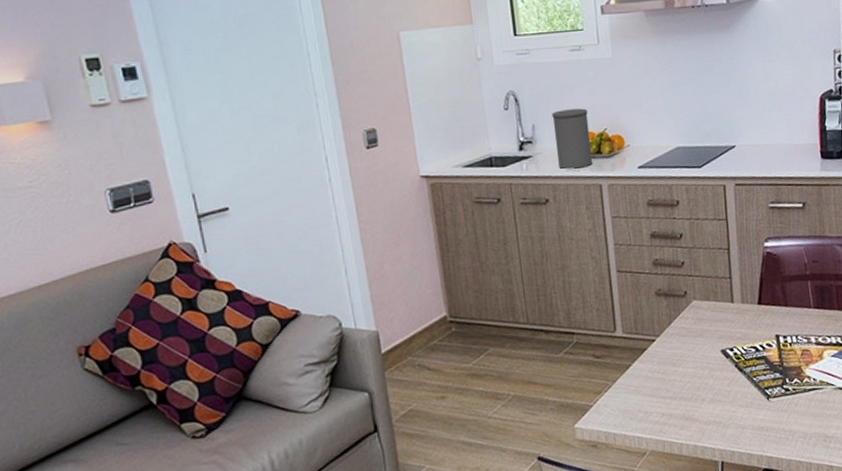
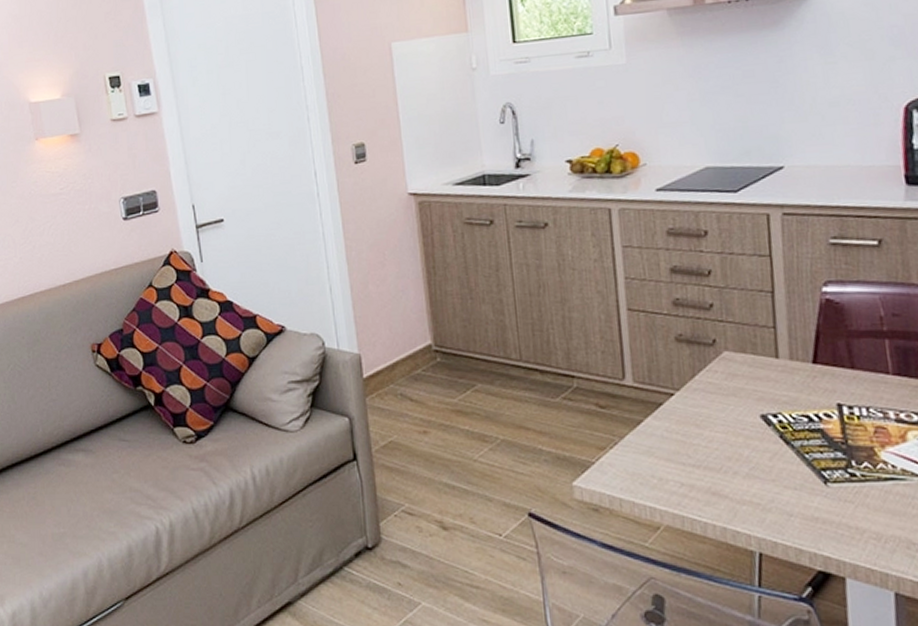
canister: present [552,108,593,170] -> none [553,121,601,191]

